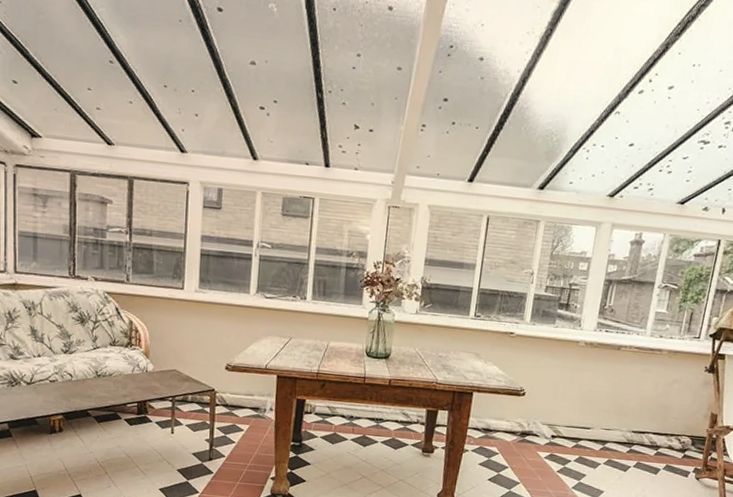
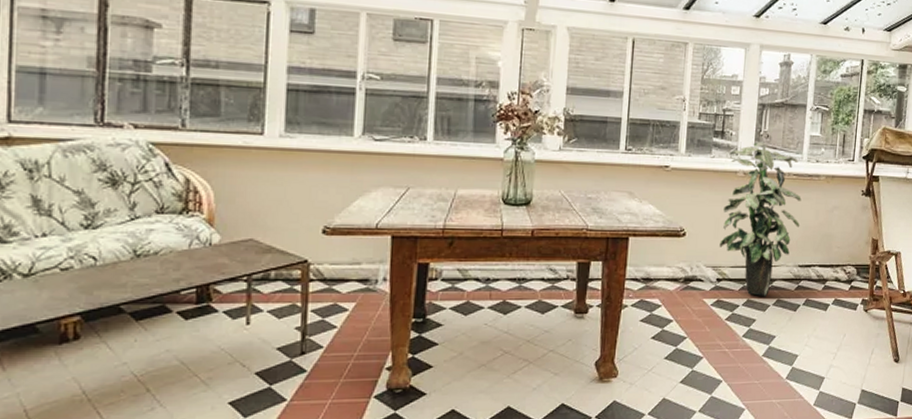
indoor plant: none [556,315,642,455] -> present [719,141,802,296]

